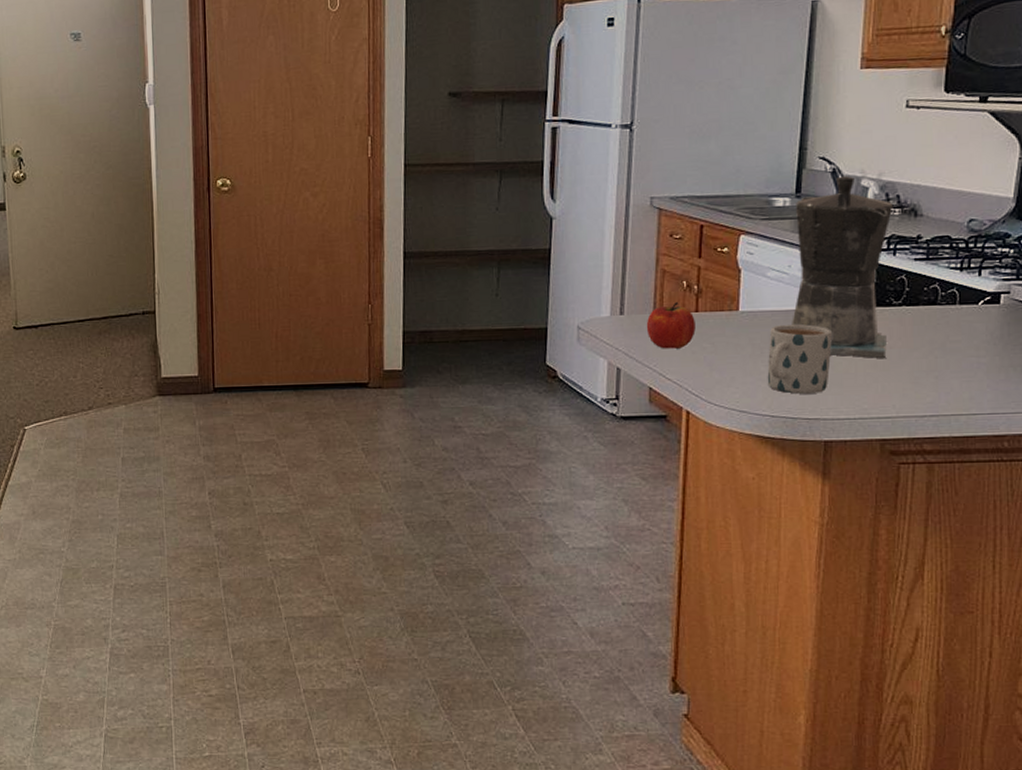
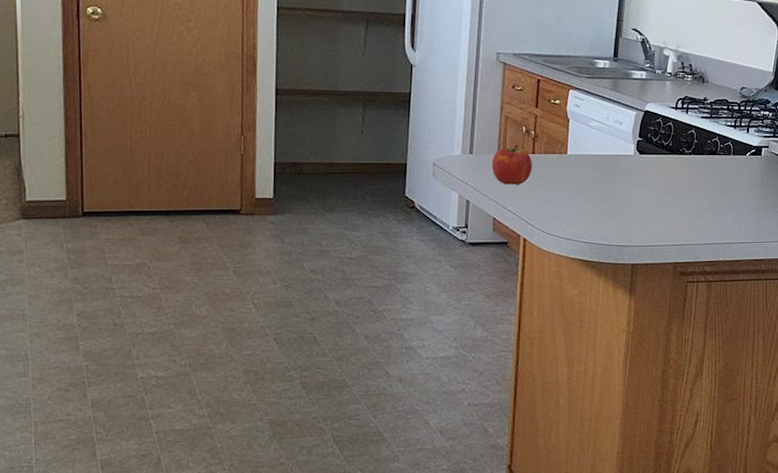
mug: present [767,324,832,394] -> none [588,166,639,225]
coffee maker: present [792,176,894,358] -> none [608,46,687,196]

